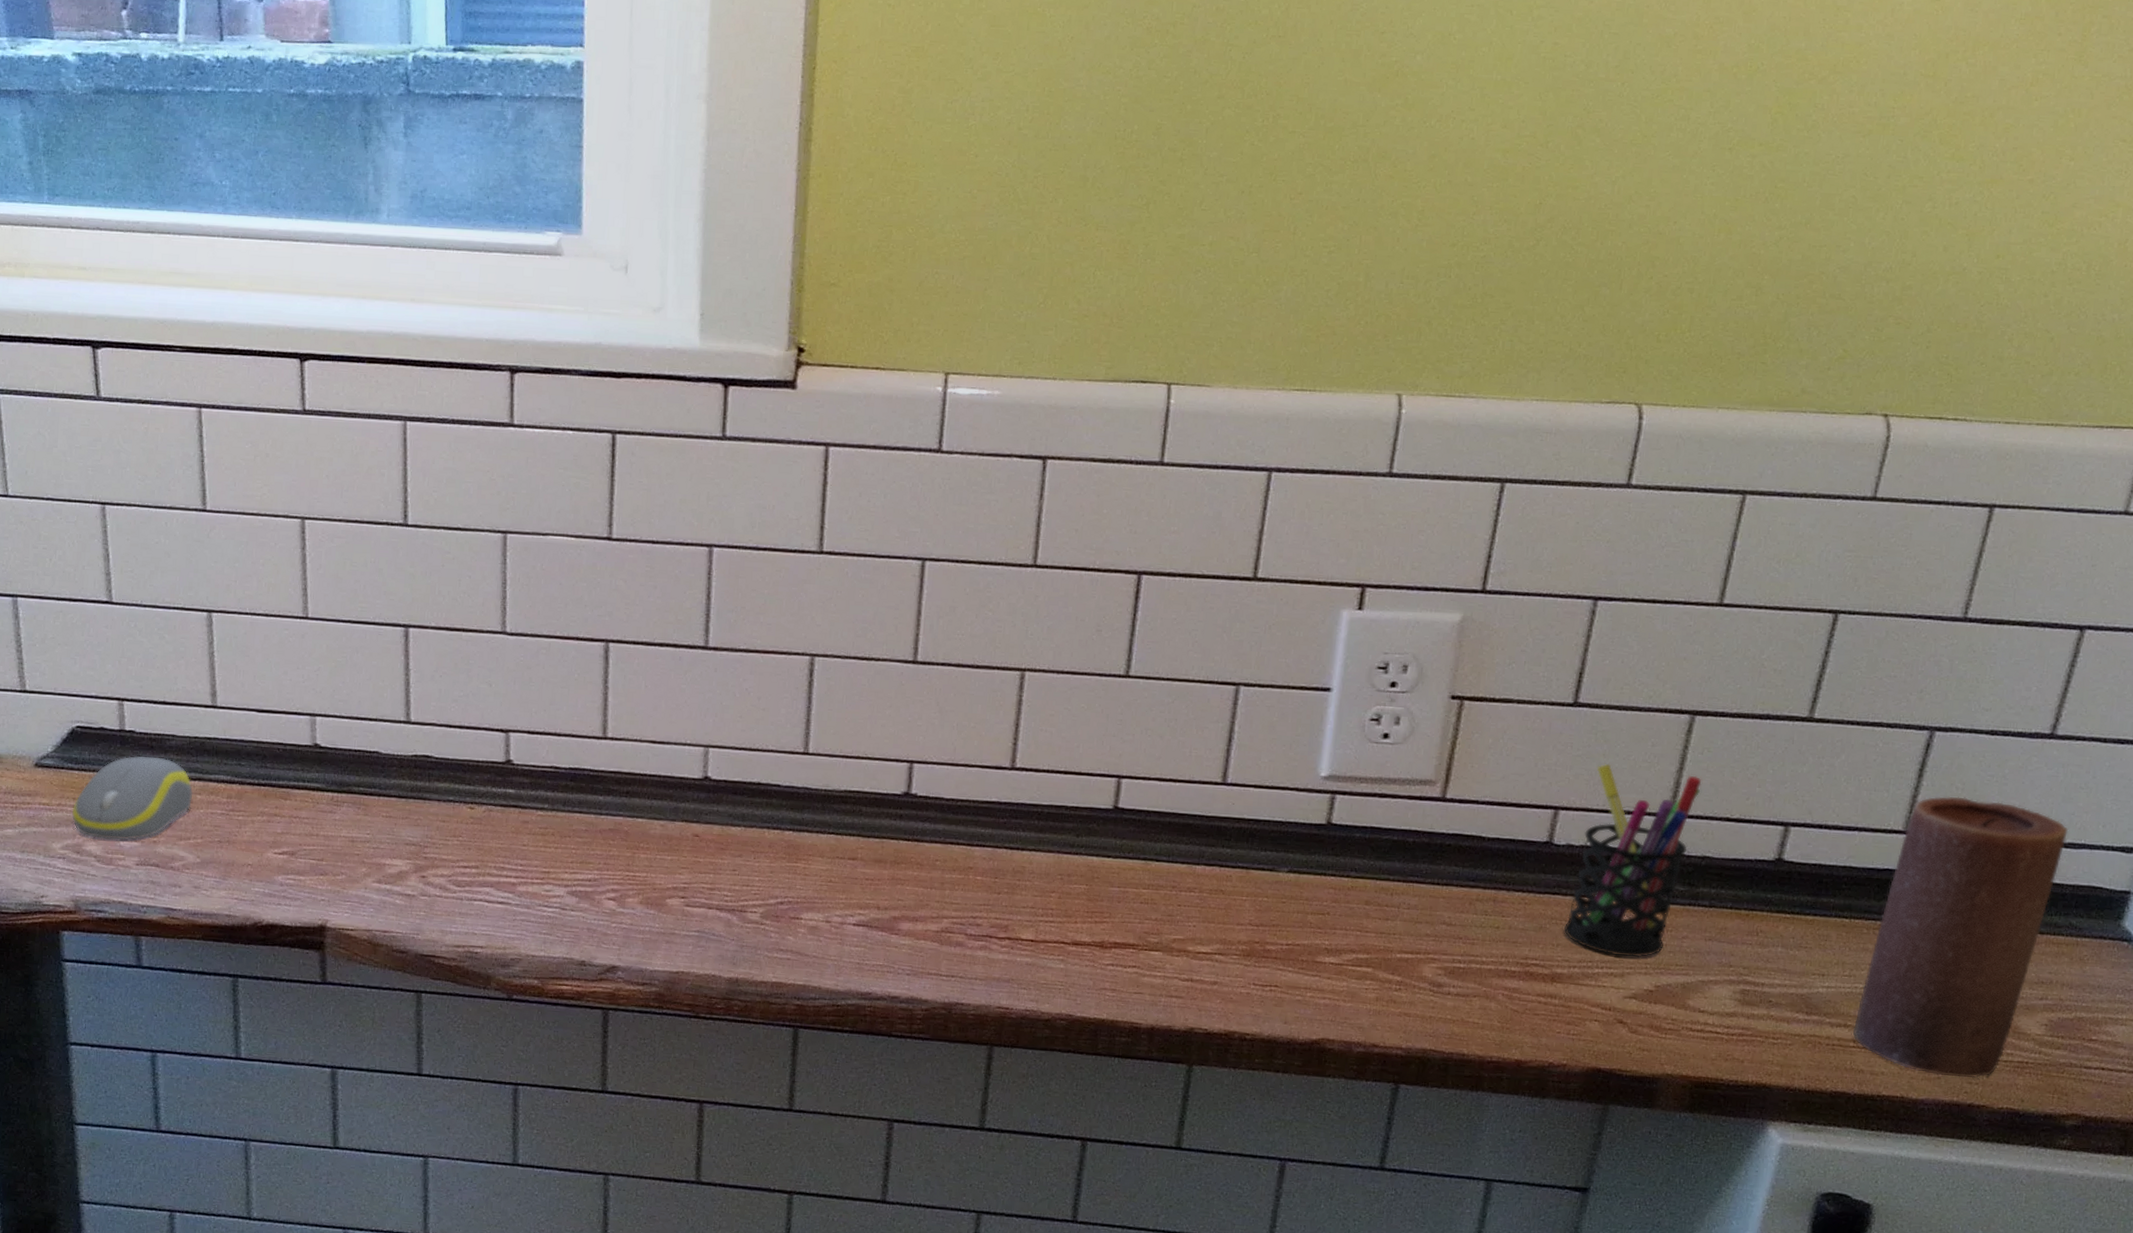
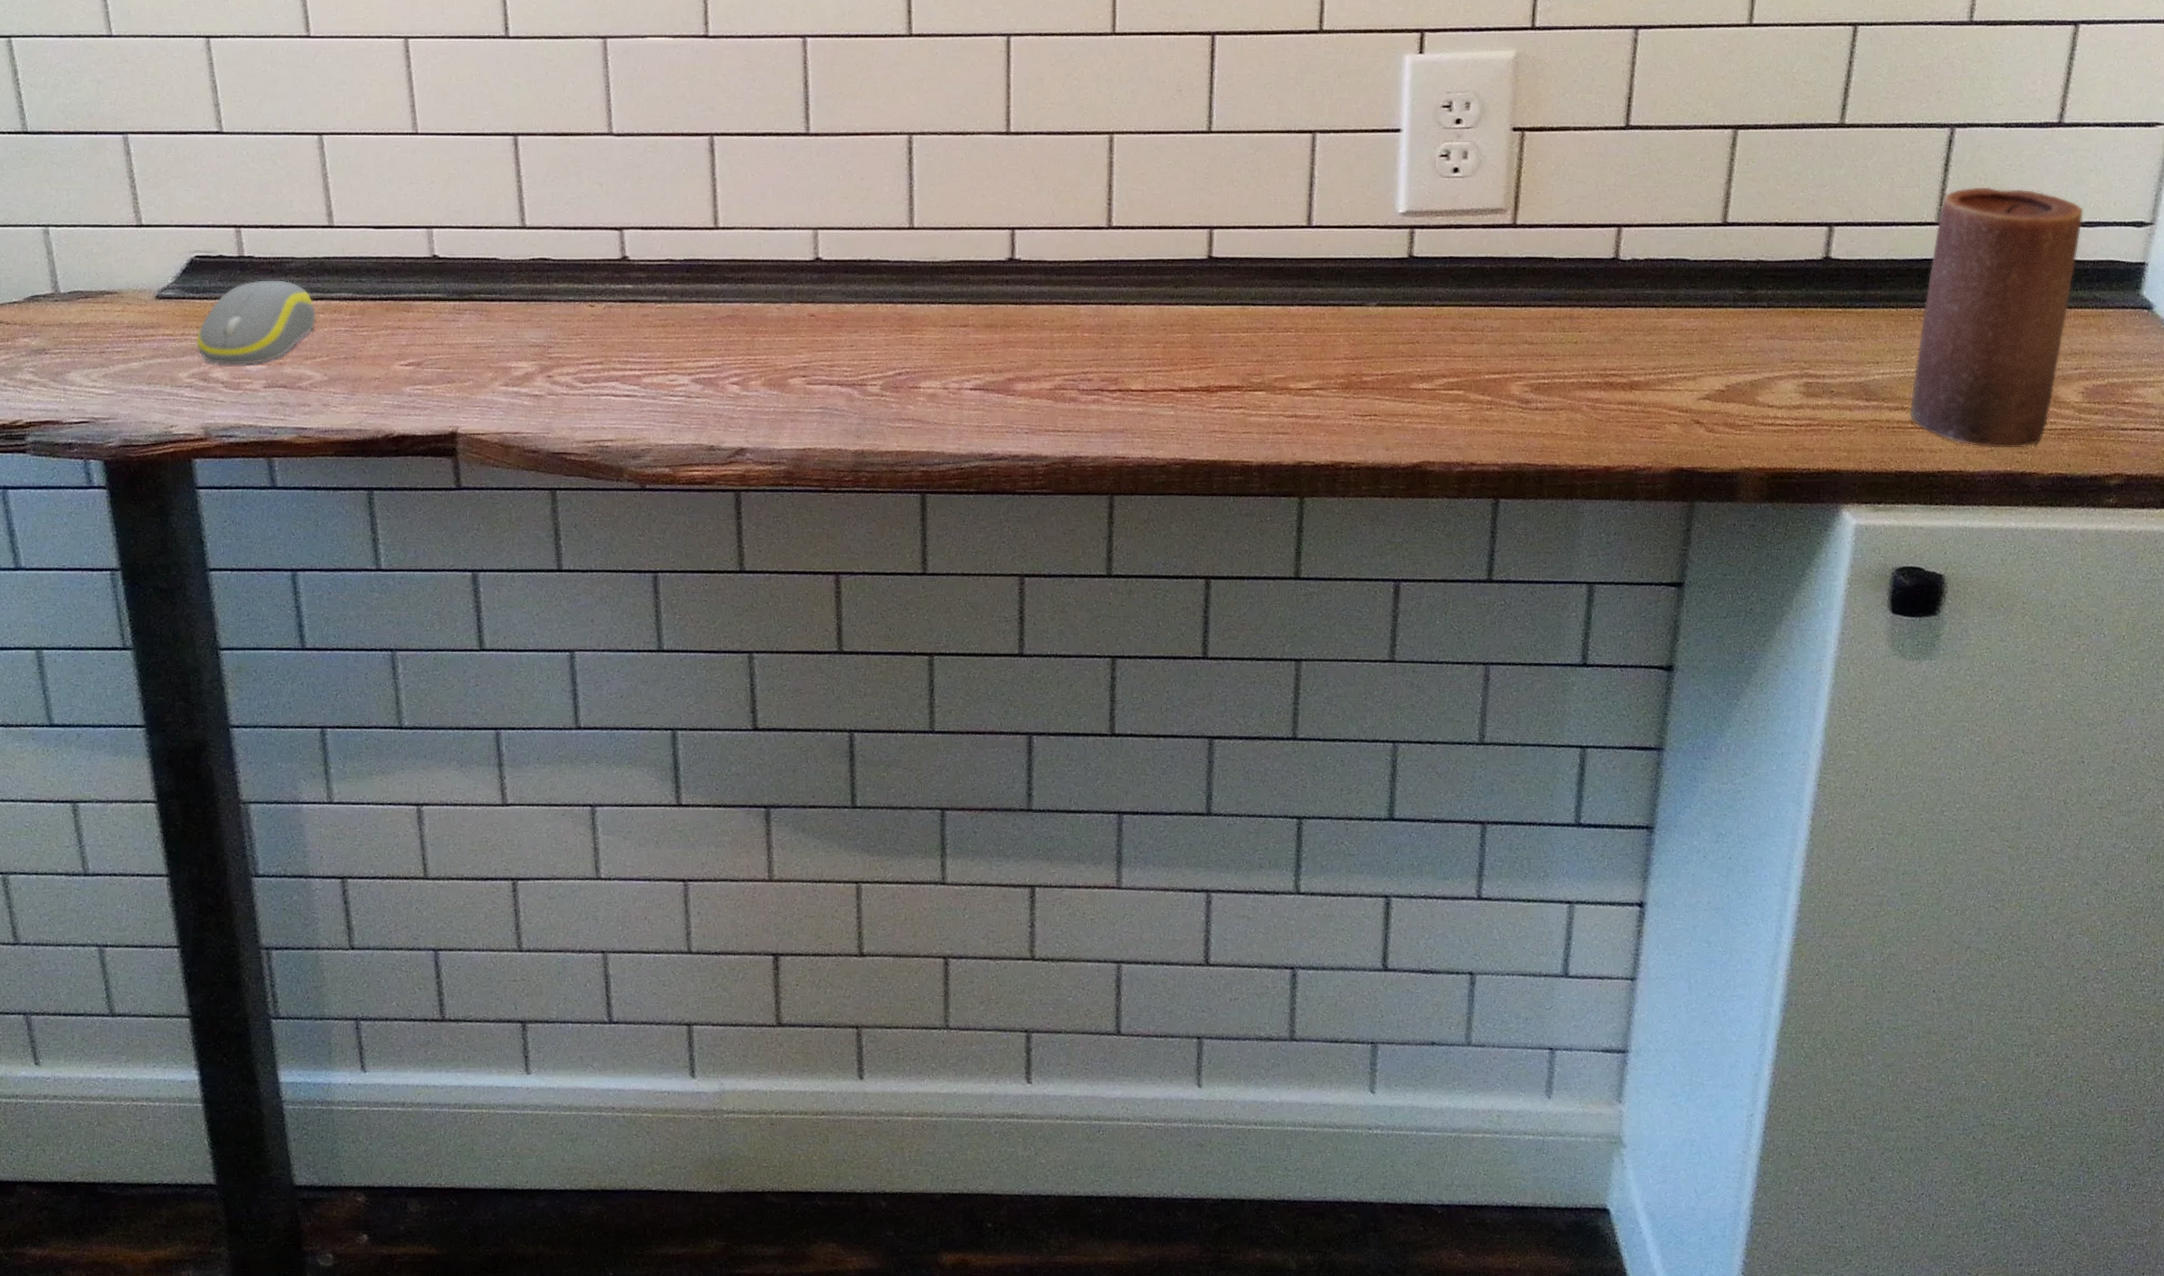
pen holder: present [1563,763,1702,958] -> none [1636,180,1750,361]

